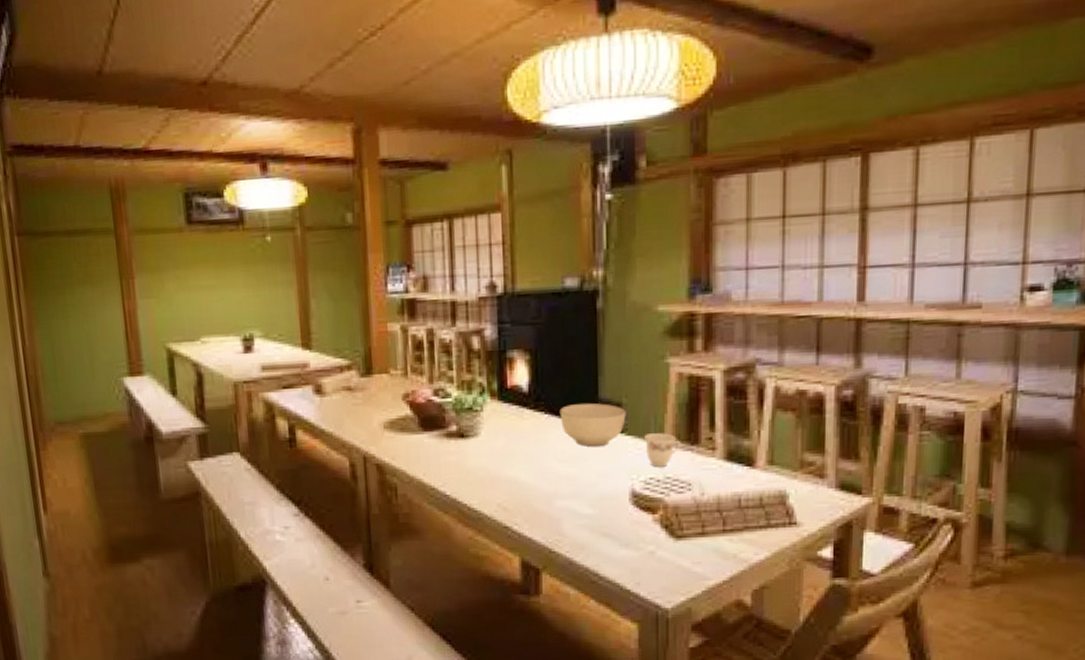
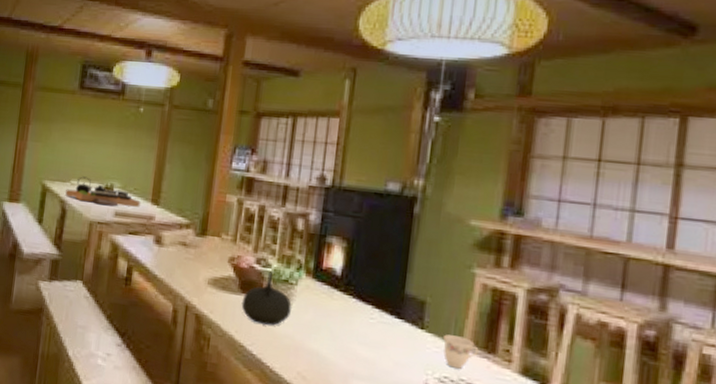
tea set: none [197,330,289,361] -> present [65,176,141,207]
teapot: none [425,401,480,461] -> present [241,271,292,326]
bowl: present [559,402,626,447] -> none [366,294,429,338]

